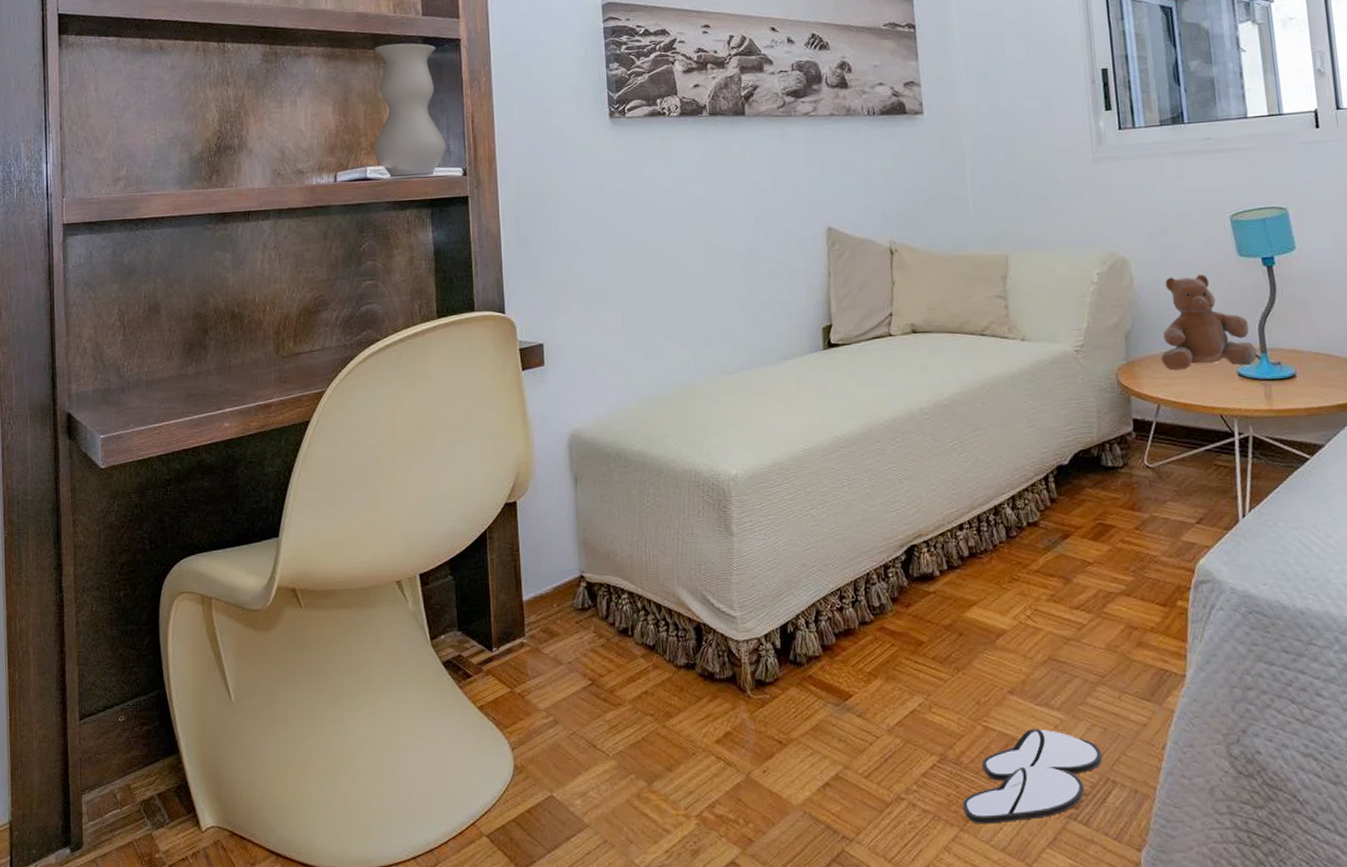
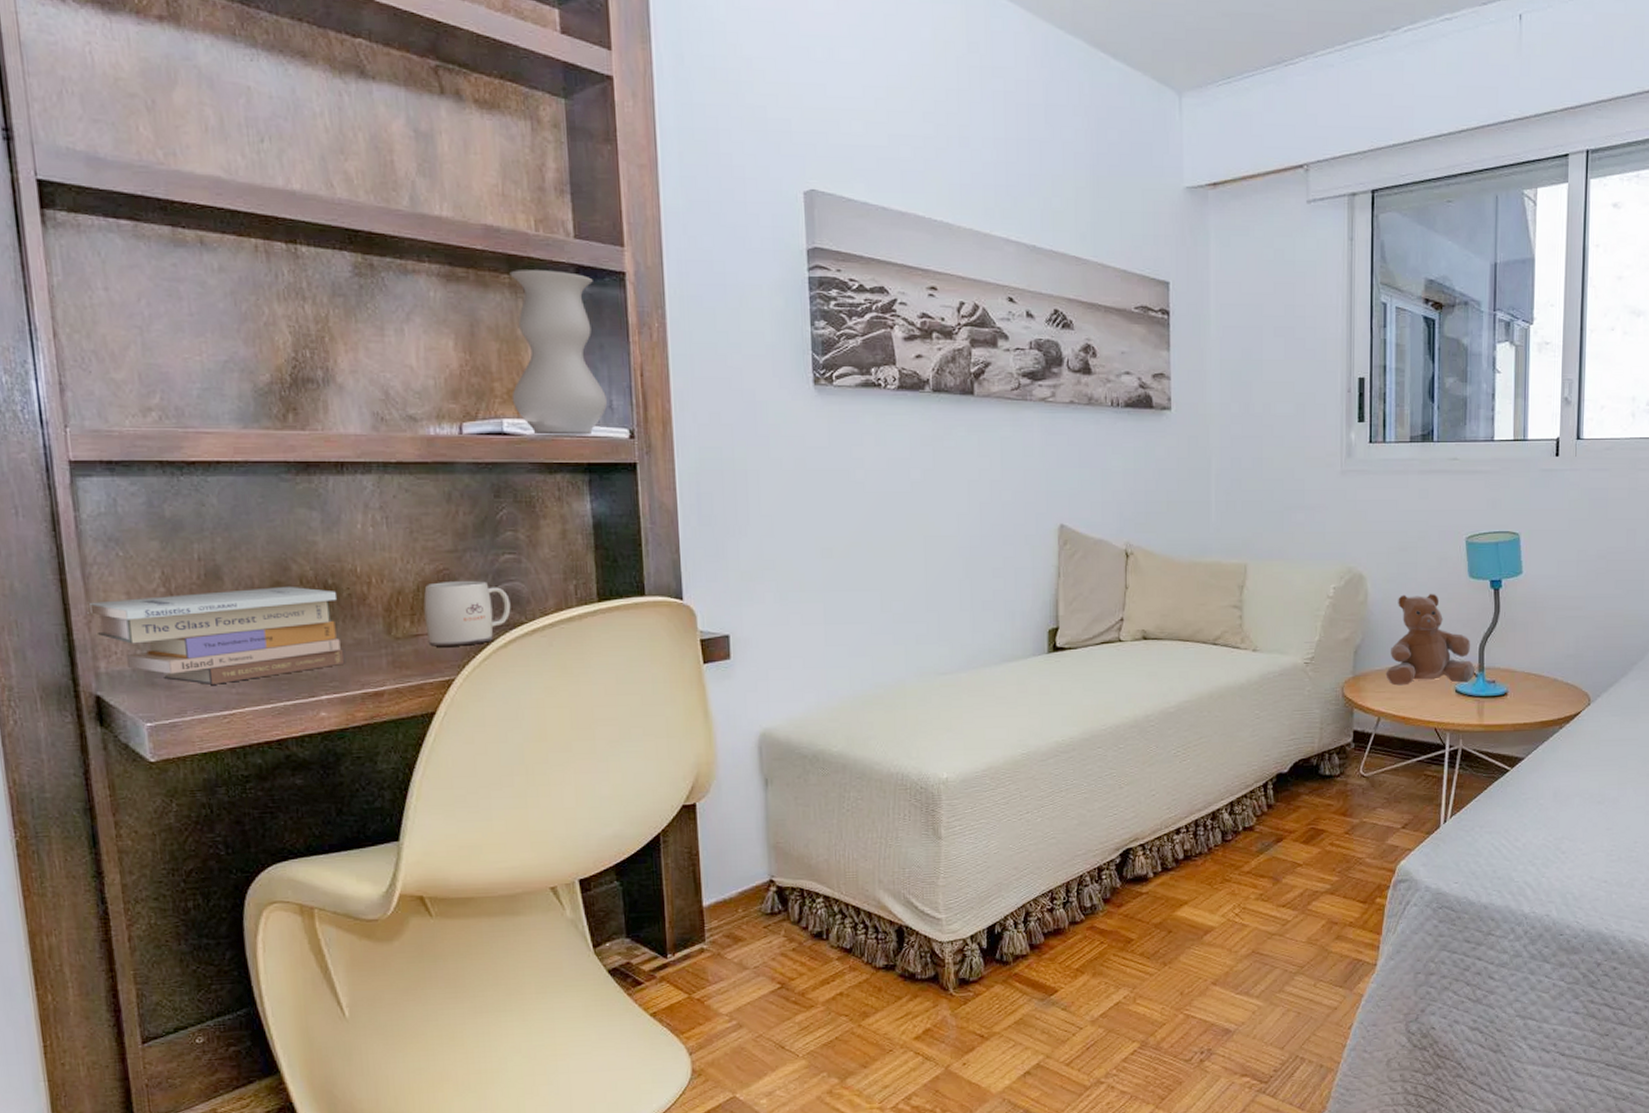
books: none [67,316,245,402] -> present [87,586,347,685]
mug: none [304,304,370,363] -> present [423,580,511,647]
slippers: present [963,729,1103,824] -> none [1160,1015,1295,1101]

